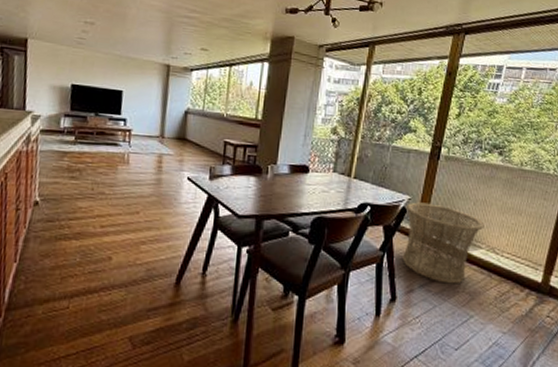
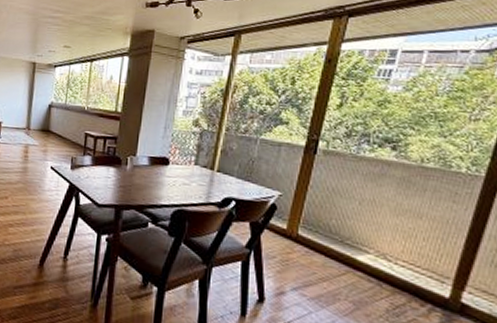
basket: present [402,202,485,284] -> none [272,199,373,291]

